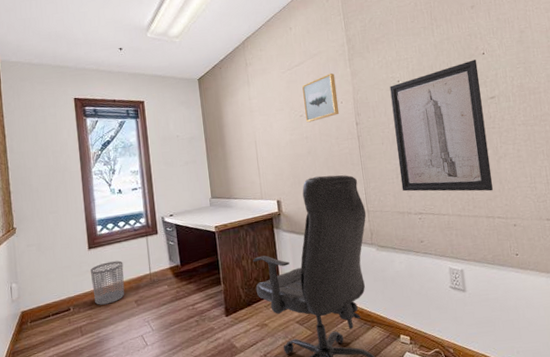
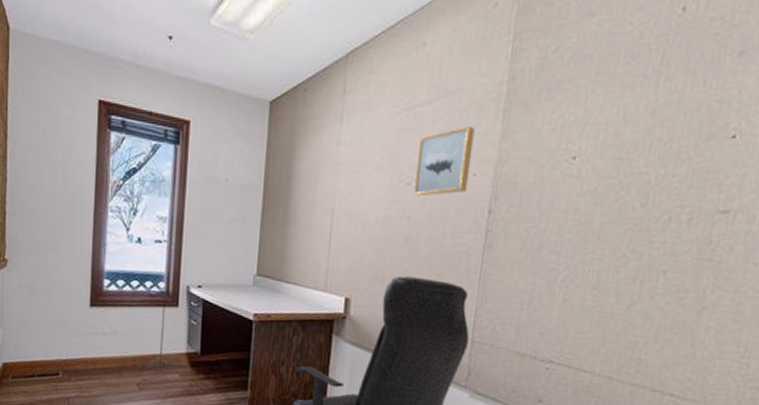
waste bin: present [91,260,125,305] -> none [88,327,130,380]
wall art: present [389,59,494,192] -> none [532,144,718,355]

